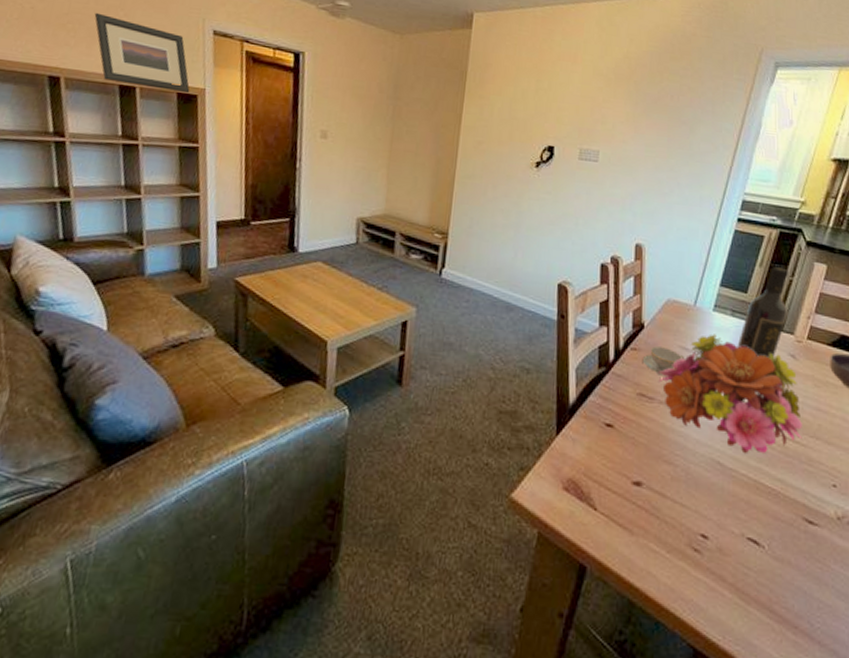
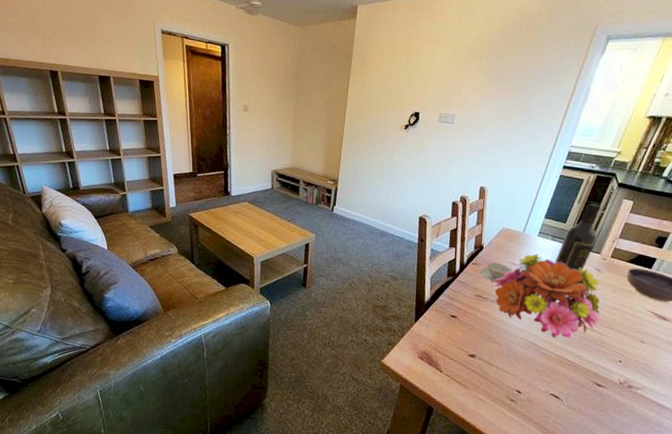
picture frame: present [94,12,190,94] -> none [76,20,148,80]
books: none [404,238,434,267] -> present [306,185,328,205]

